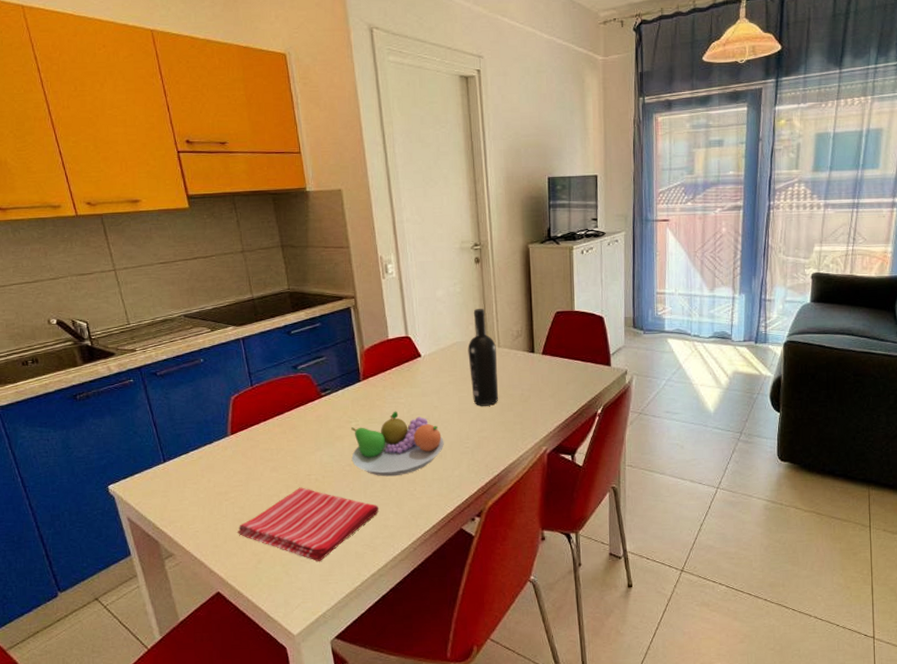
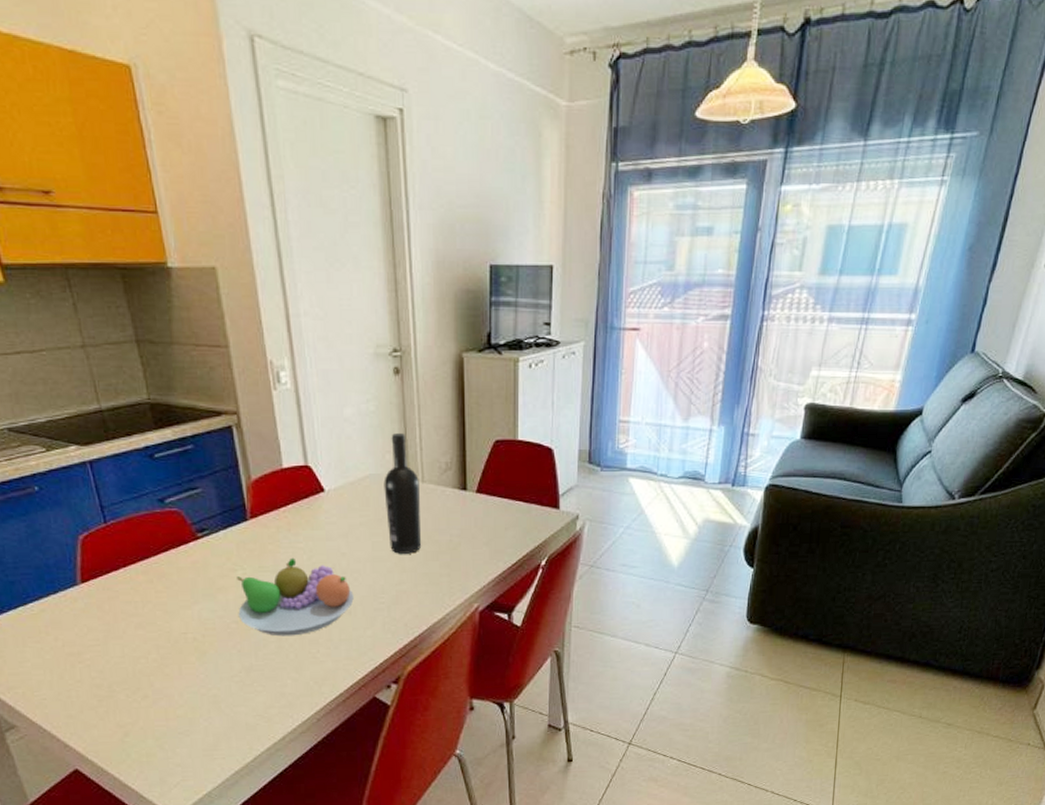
dish towel: present [238,487,379,562] -> none [97,648,273,735]

